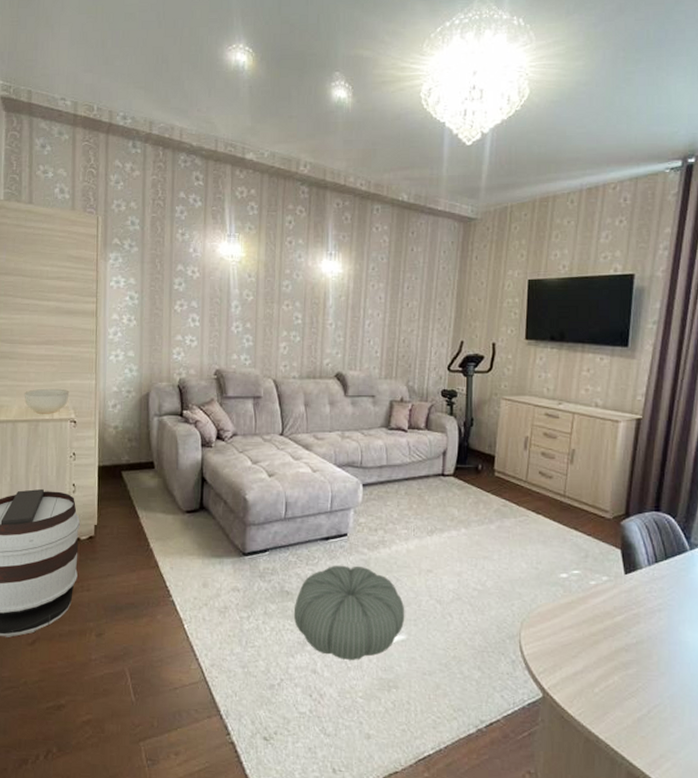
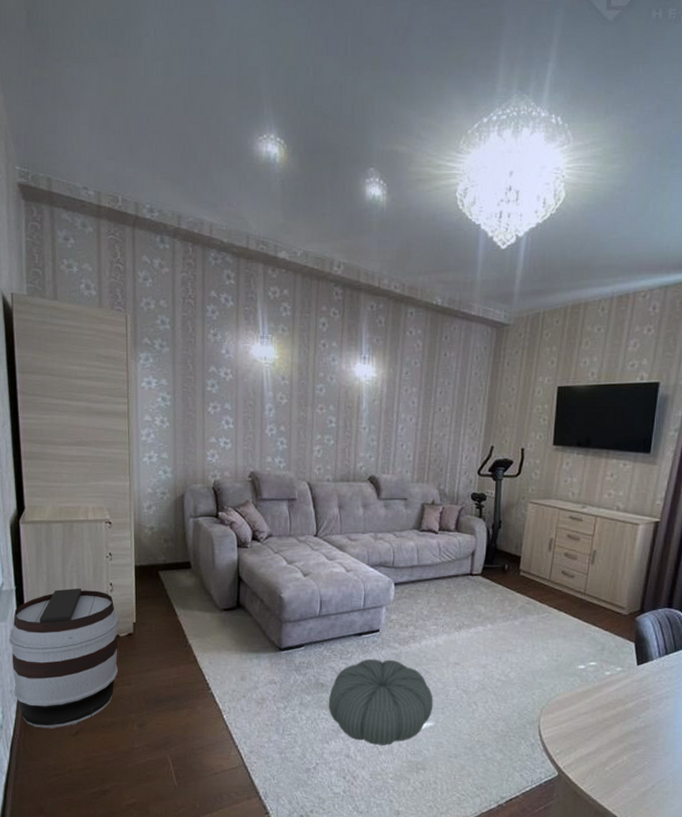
bowl: present [24,388,70,414] -> none [57,489,104,515]

